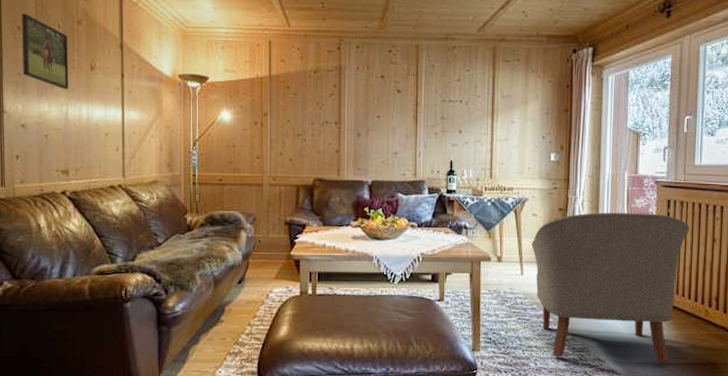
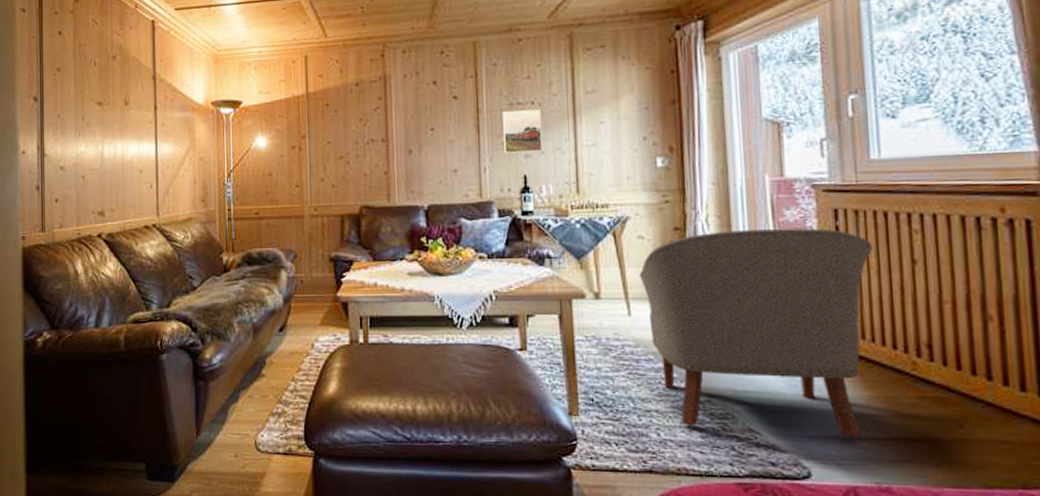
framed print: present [22,13,69,90] -> none [61,54,105,128]
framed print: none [436,107,467,142] -> present [503,109,542,153]

